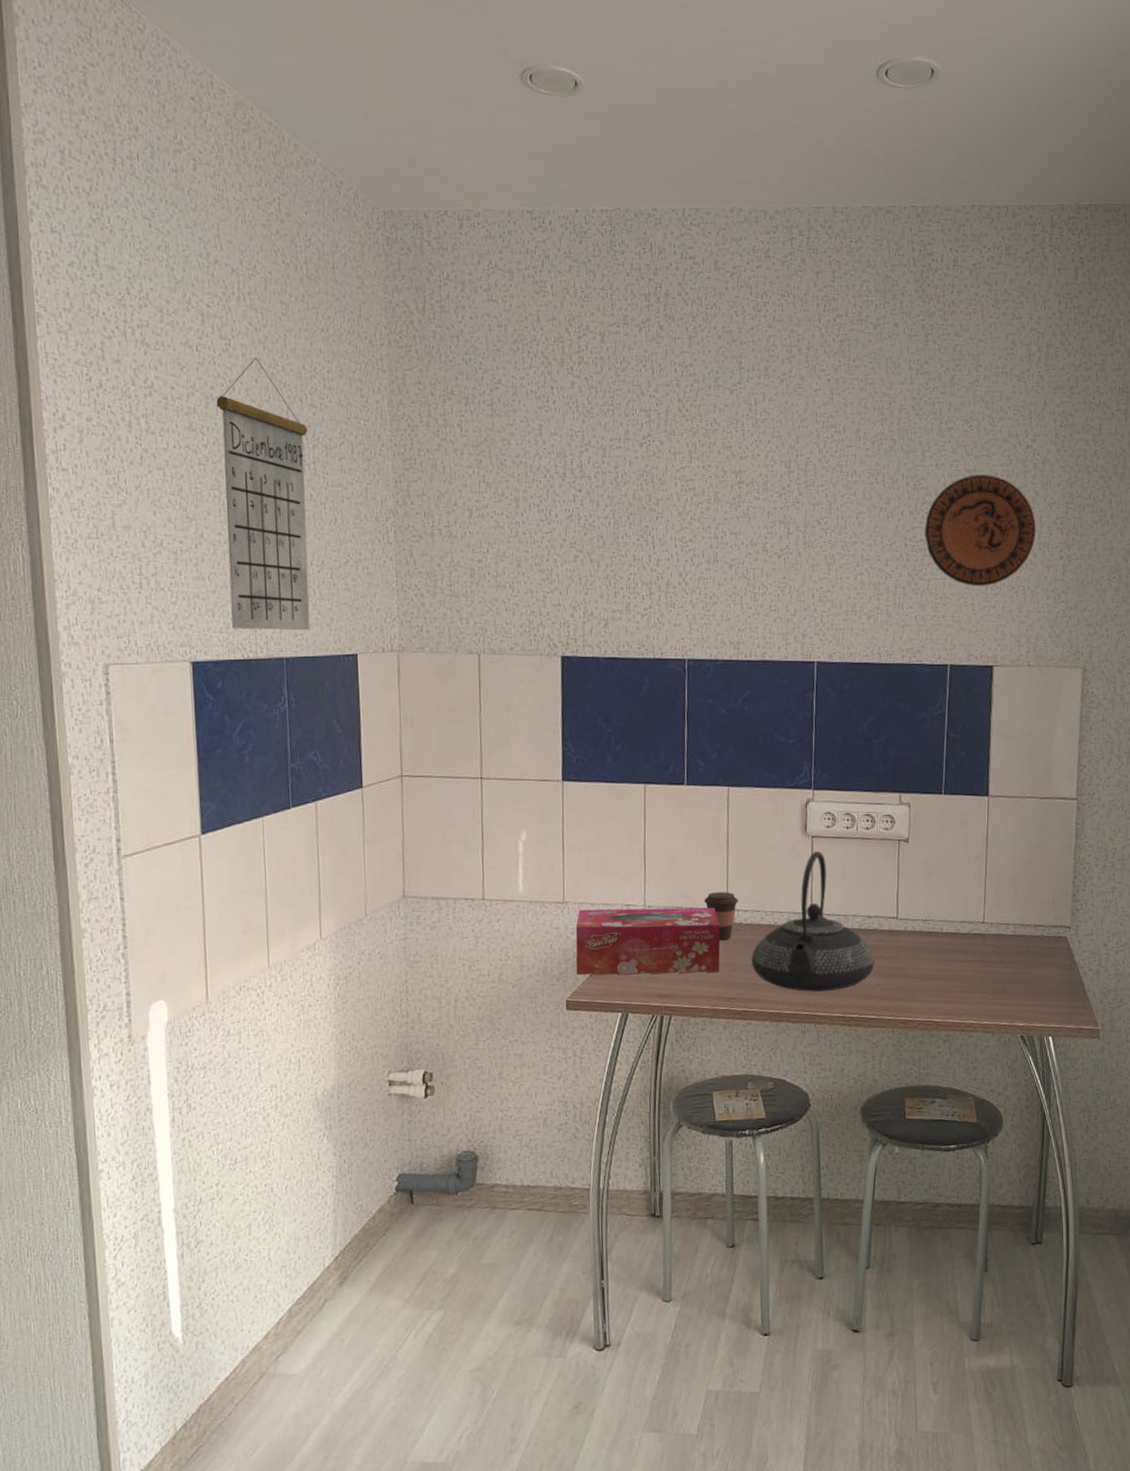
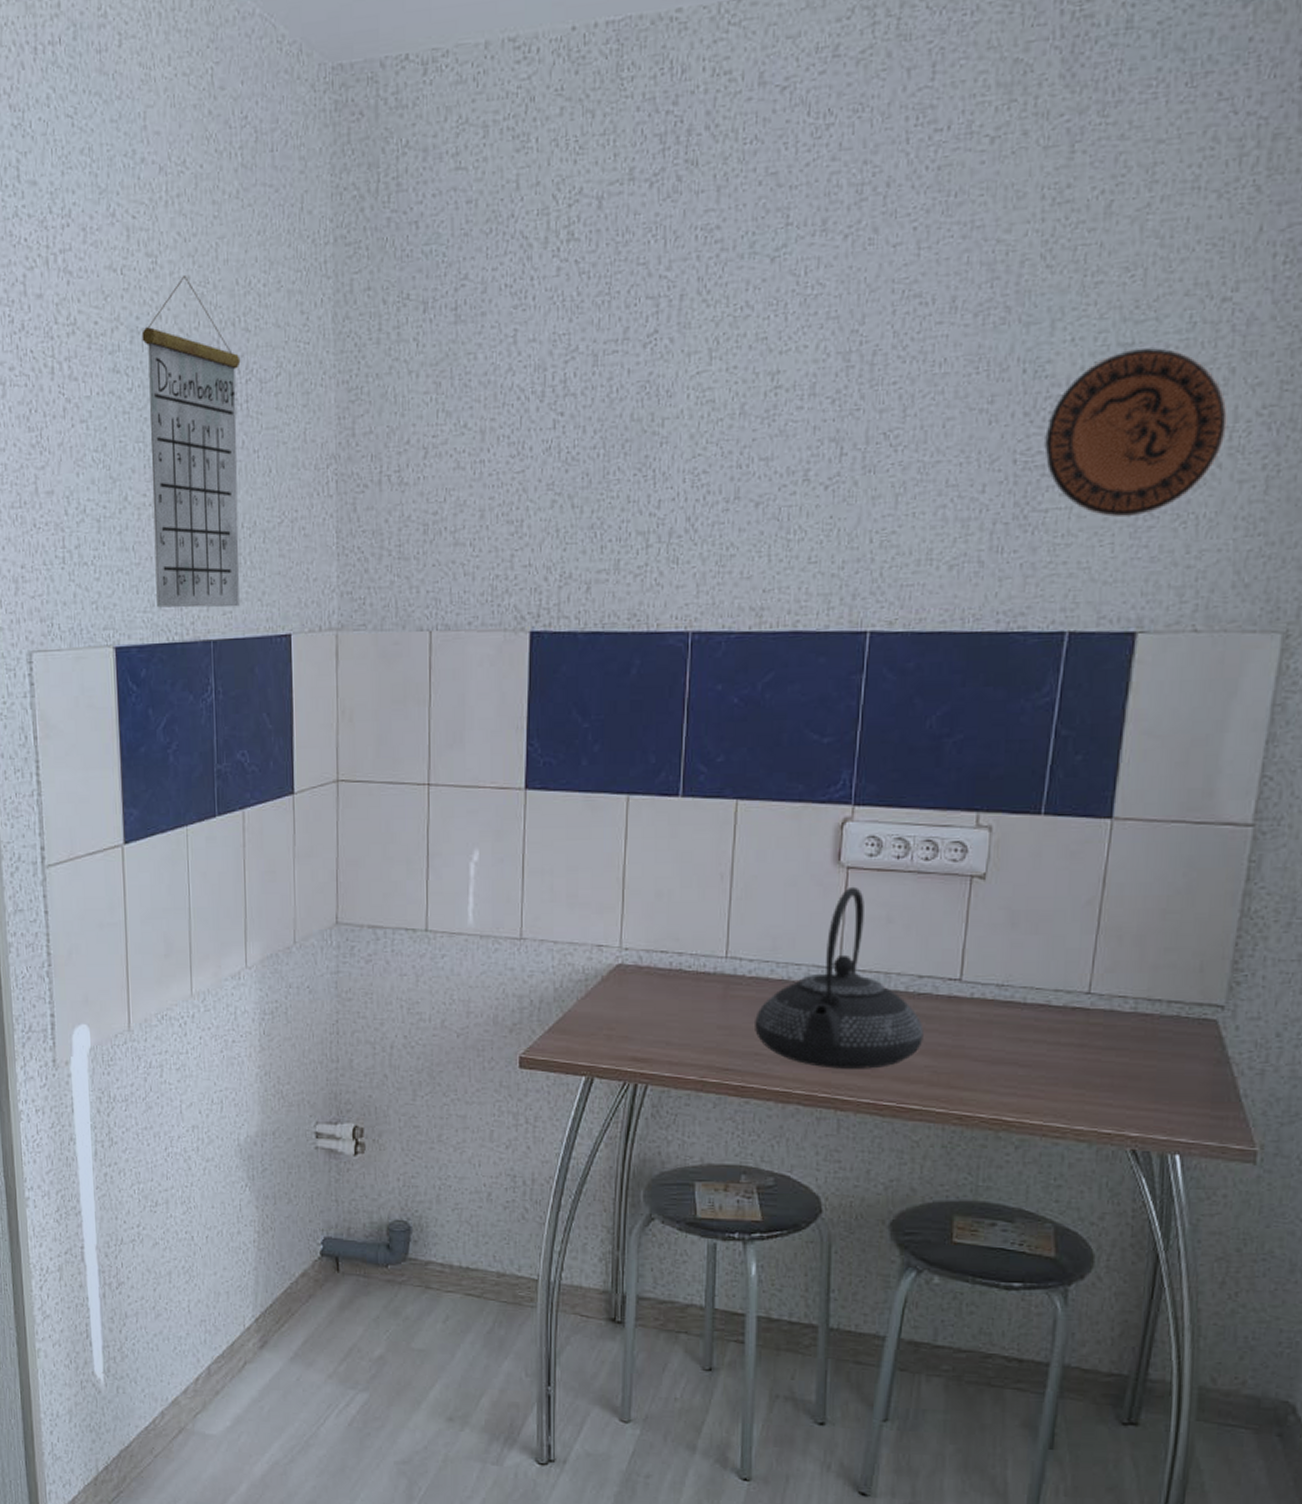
tissue box: present [575,907,721,976] -> none [532,948,716,1035]
coffee cup: present [704,892,738,941] -> none [697,935,742,996]

